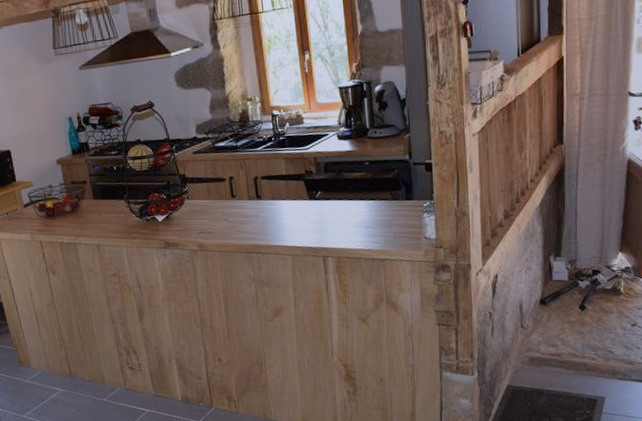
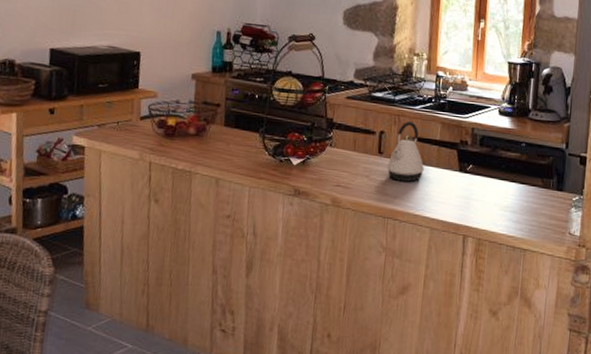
kettle: none [242,163,276,219] -> present [387,122,424,182]

